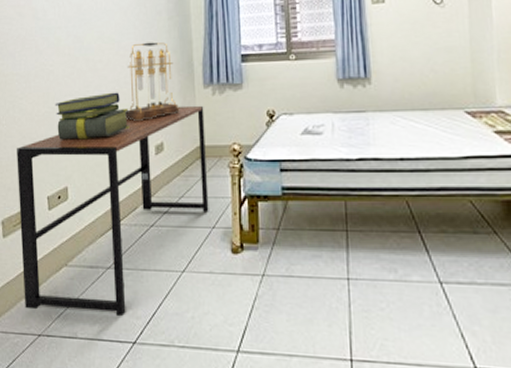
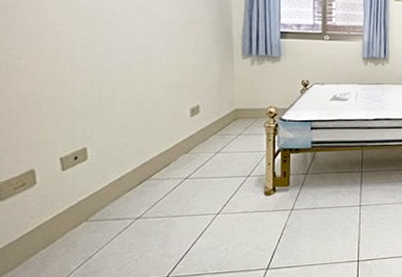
desk: present [17,105,209,317] -> none [15,73,245,266]
stack of books: present [55,92,130,140] -> none [66,57,162,102]
table lamp: present [125,42,180,121] -> none [157,11,218,85]

